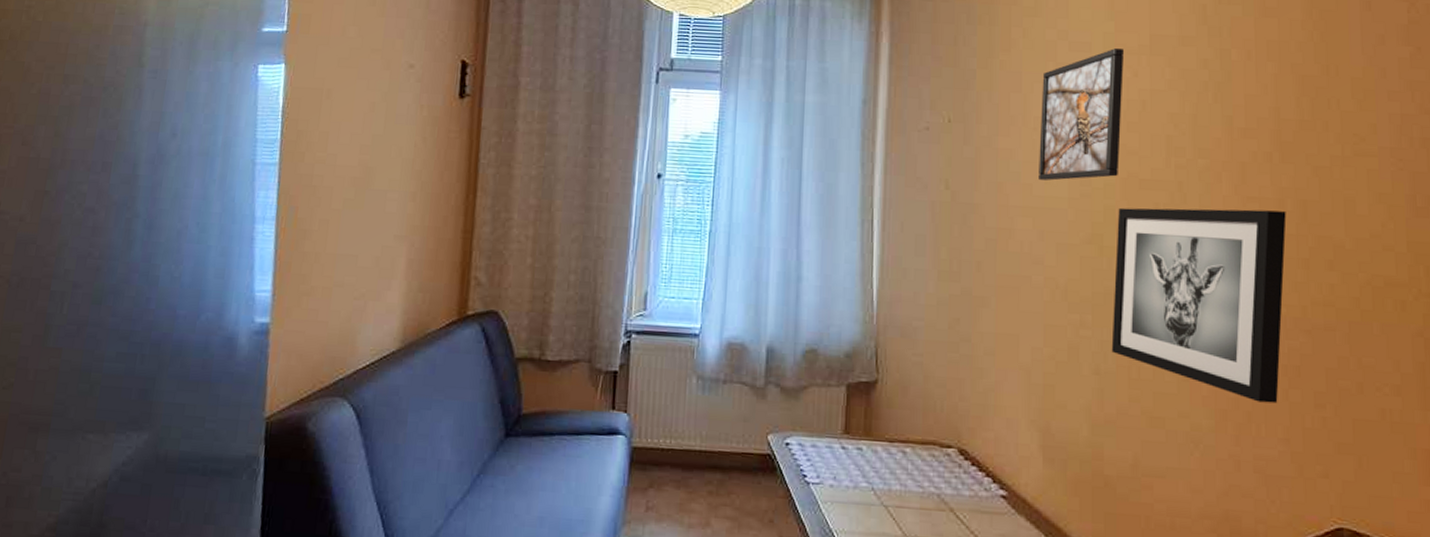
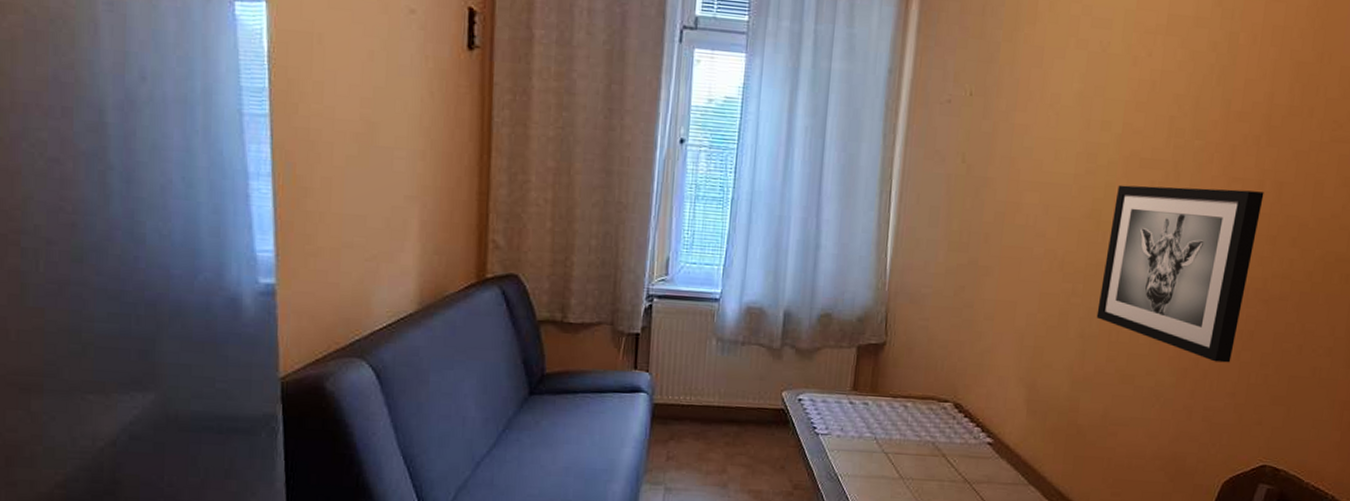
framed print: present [1039,48,1125,181] -> none [1049,26,1143,157]

